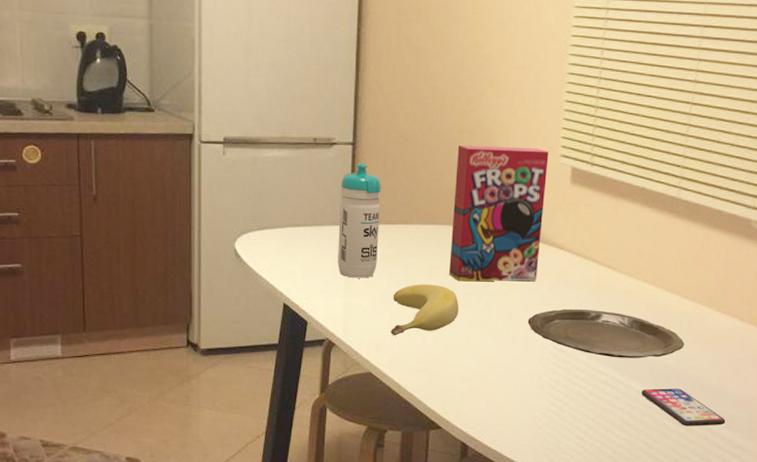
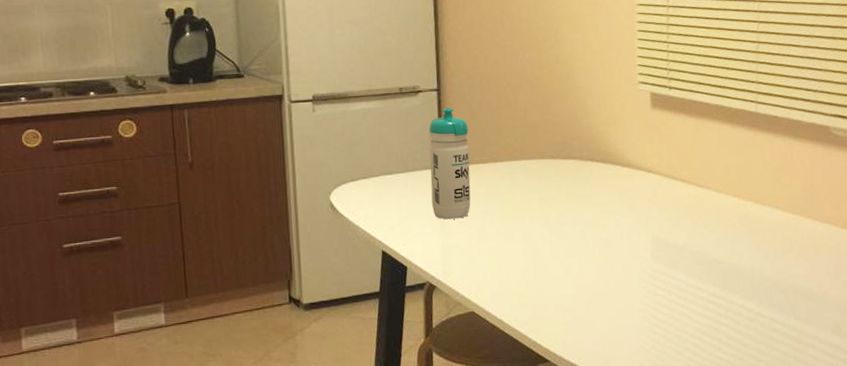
banana: present [391,284,459,336] -> none [489,218,555,273]
cereal box: present [449,144,549,282] -> none [539,78,629,213]
plate: present [527,308,685,358] -> none [624,228,781,274]
smartphone: present [641,388,726,426] -> none [744,299,831,336]

